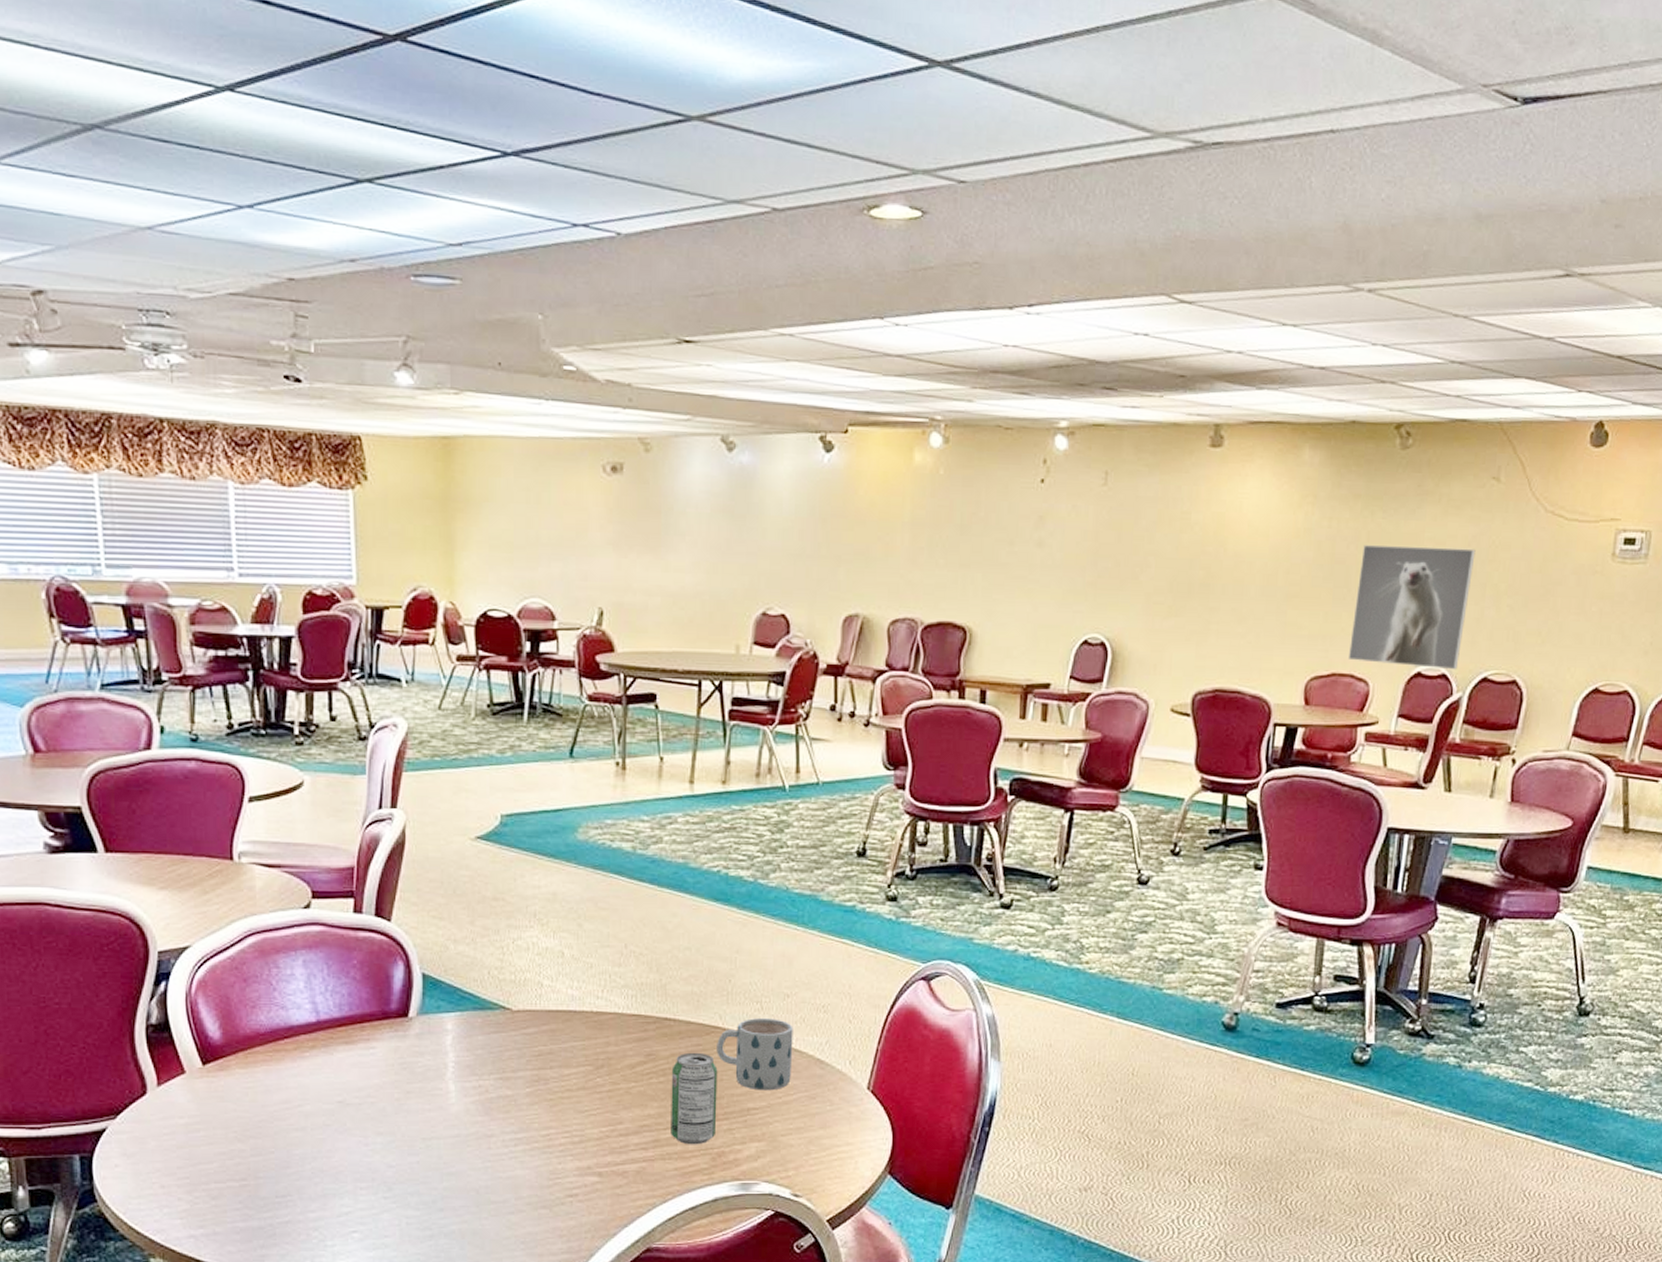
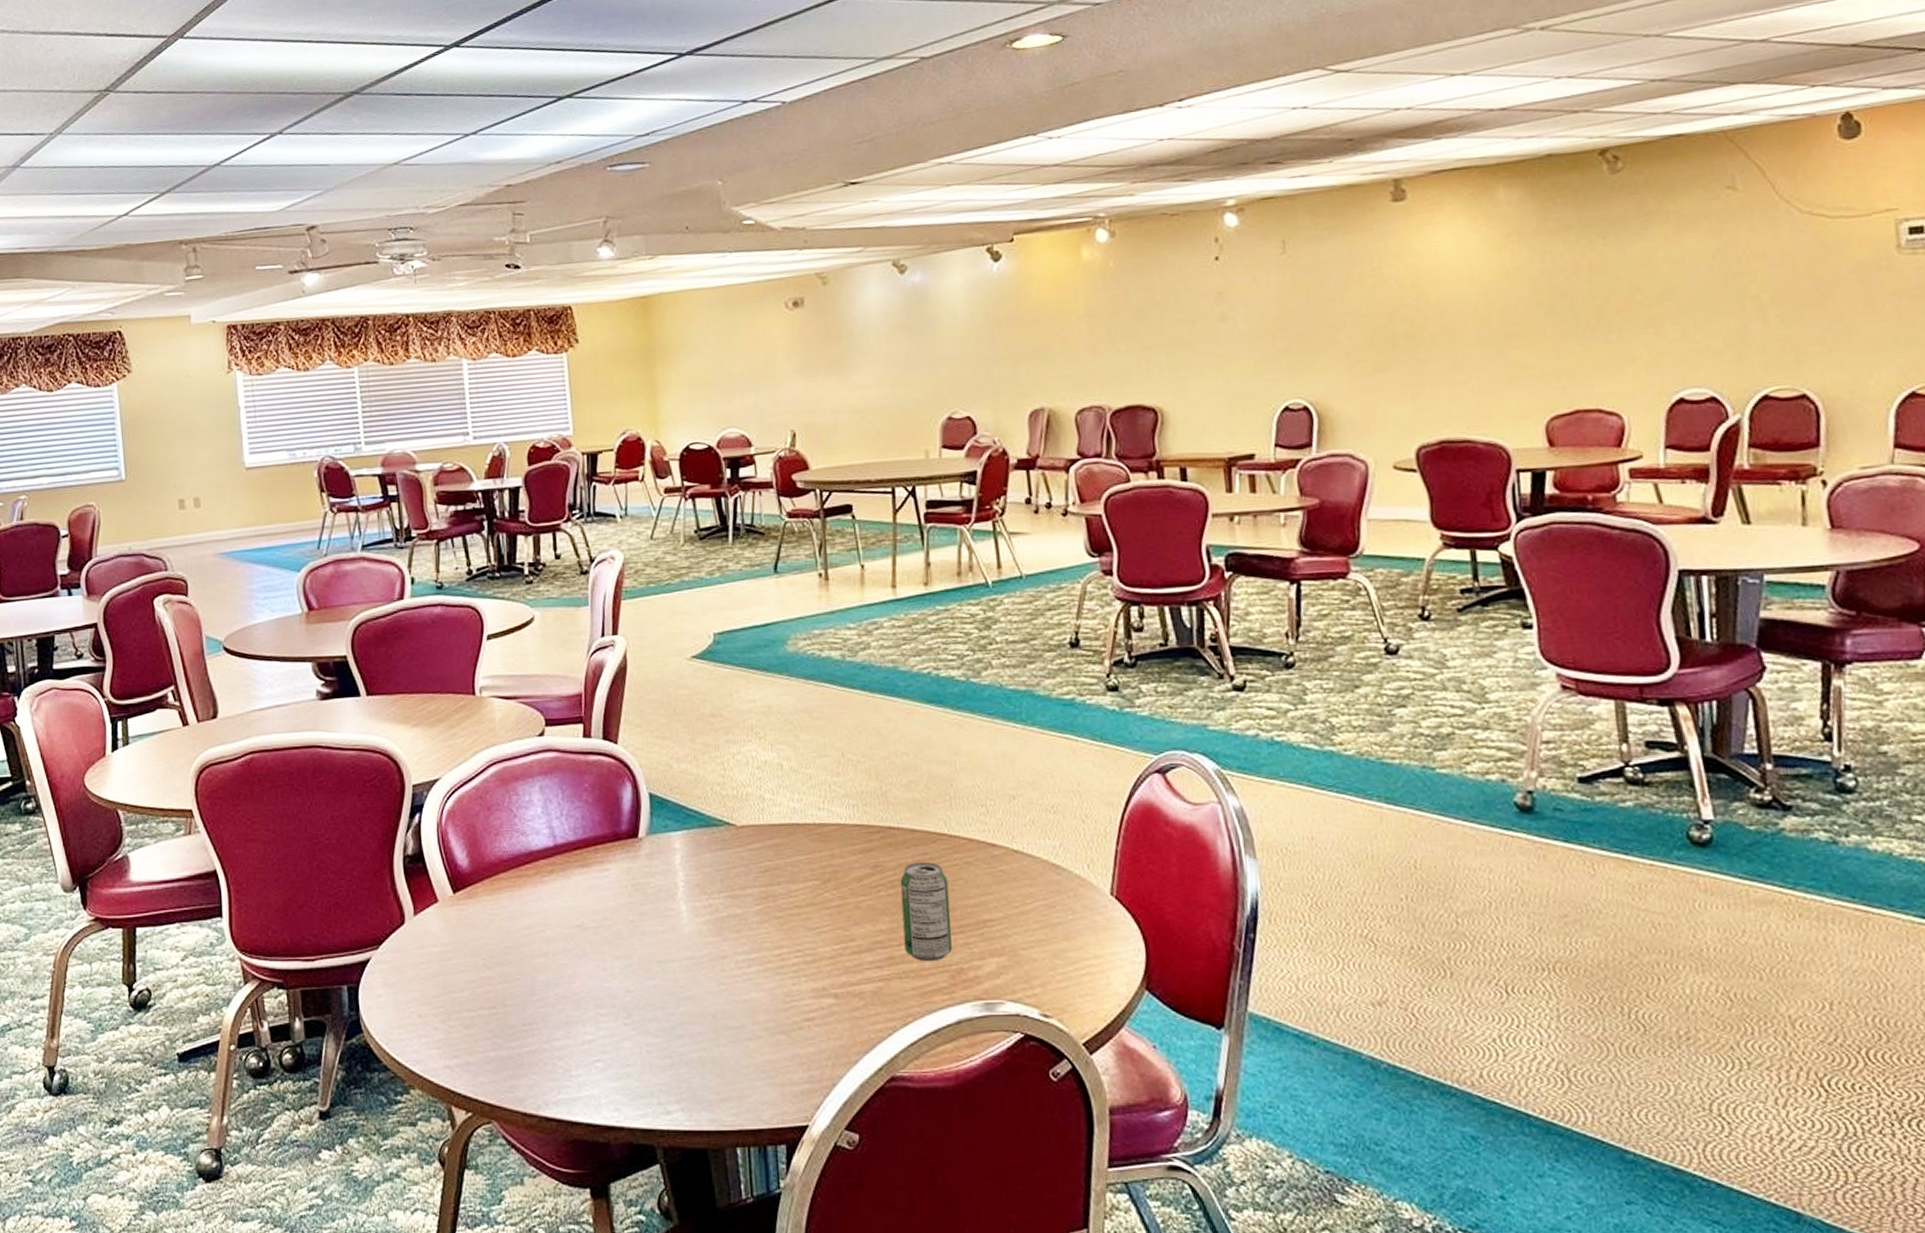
mug: present [717,1018,793,1091] -> none [944,822,1026,901]
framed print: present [1347,545,1476,670] -> none [1586,262,1729,395]

